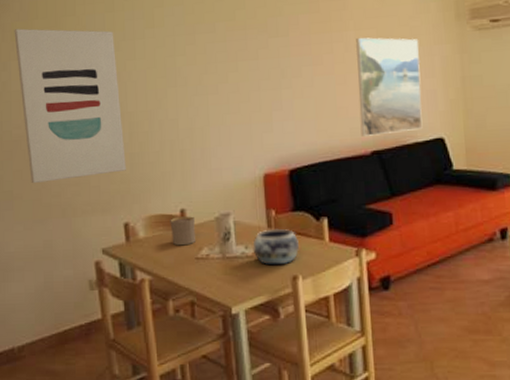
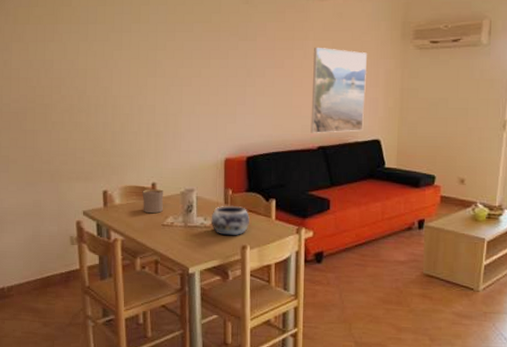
wall art: present [14,28,126,184] -> none [16,14,108,151]

